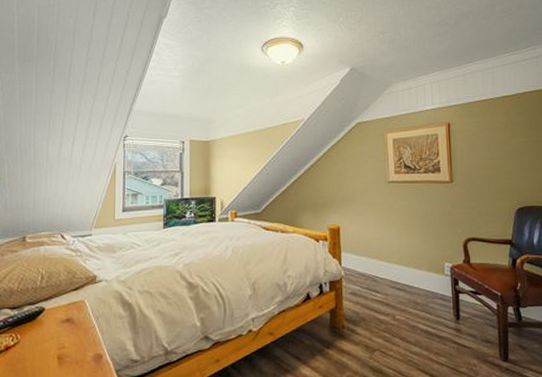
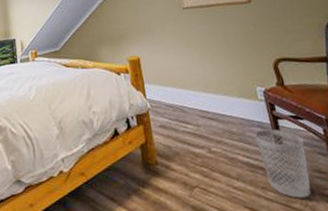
wastebasket: none [436,302,479,364] -> present [254,129,311,199]

